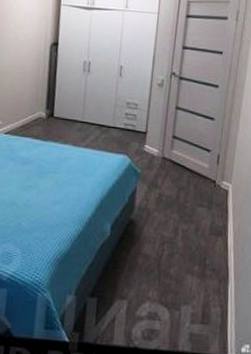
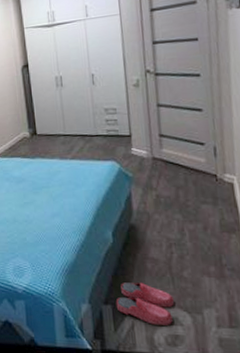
slippers: none [101,276,158,320] -> present [115,282,175,326]

